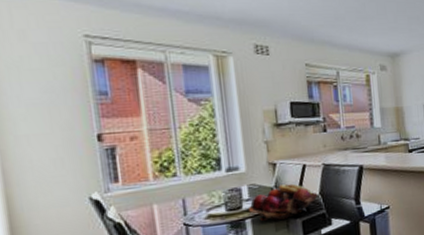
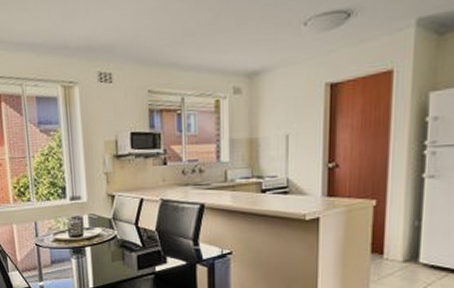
fruit basket: present [249,183,318,221] -> none [89,217,154,251]

